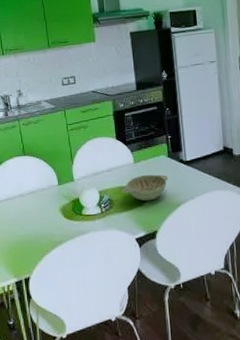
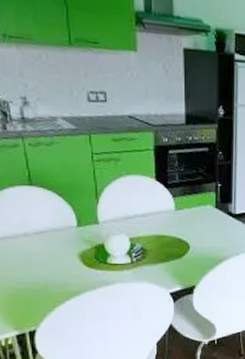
decorative bowl: present [121,174,169,201] -> none [157,224,214,254]

